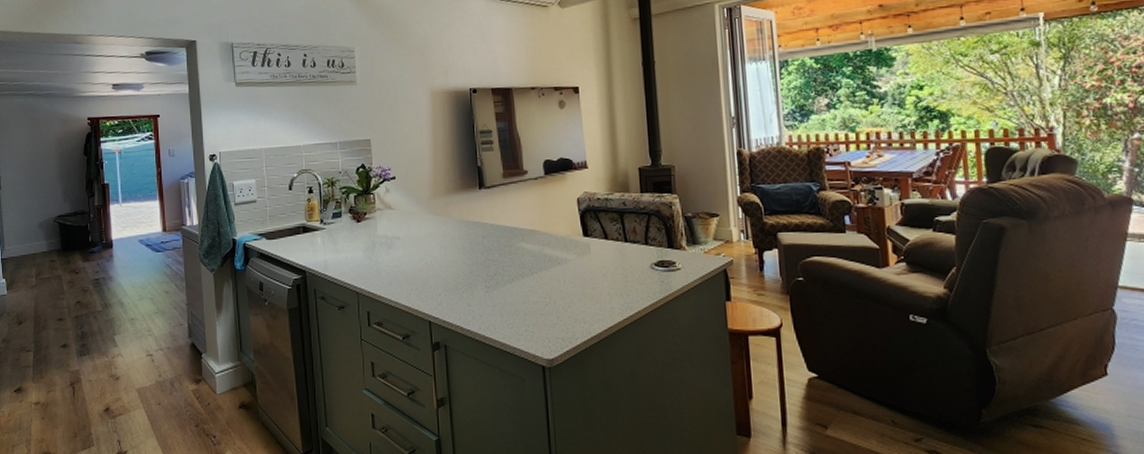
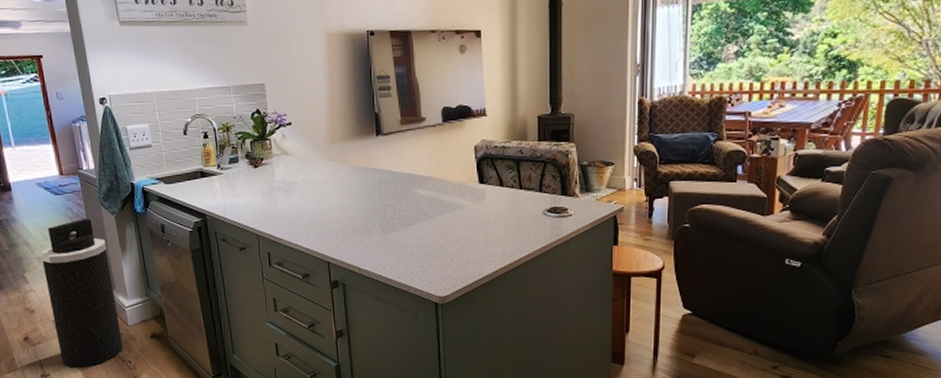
trash can: none [134,275,209,444] -> present [41,218,123,368]

